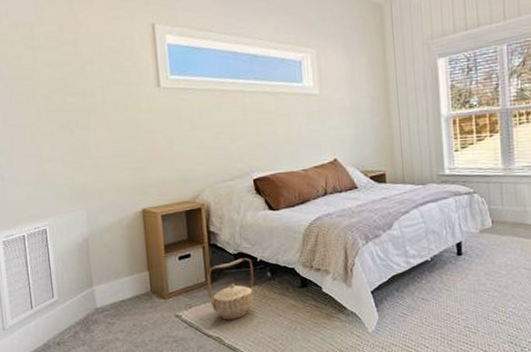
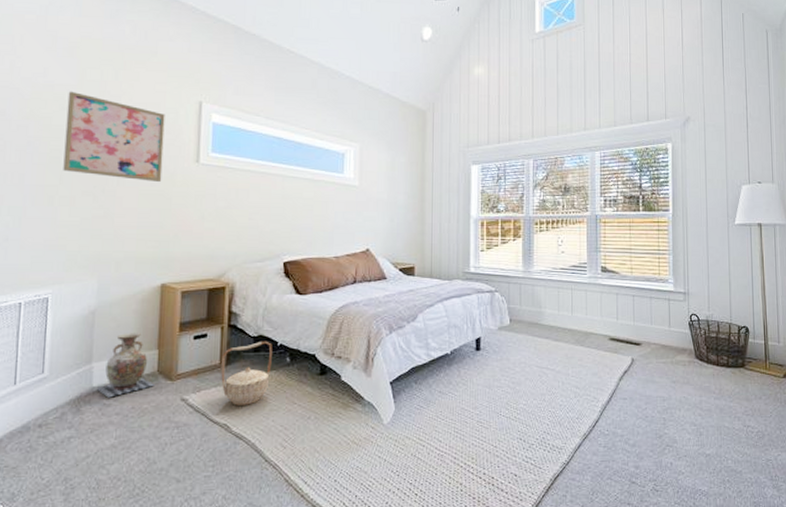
wall art: none [31,28,128,111] -> present [63,91,165,182]
vase: none [101,256,150,317] -> present [97,332,154,398]

